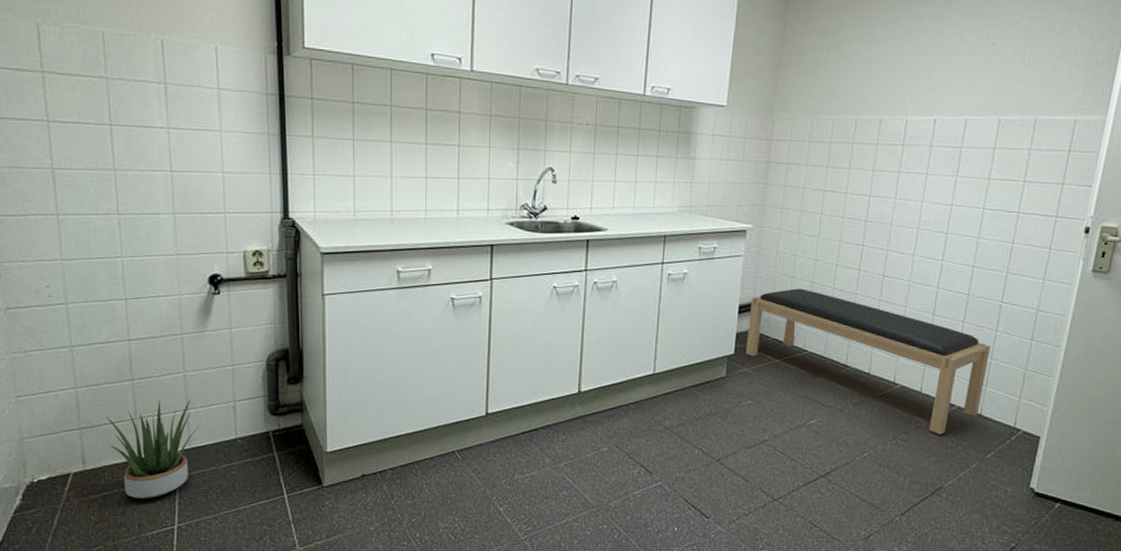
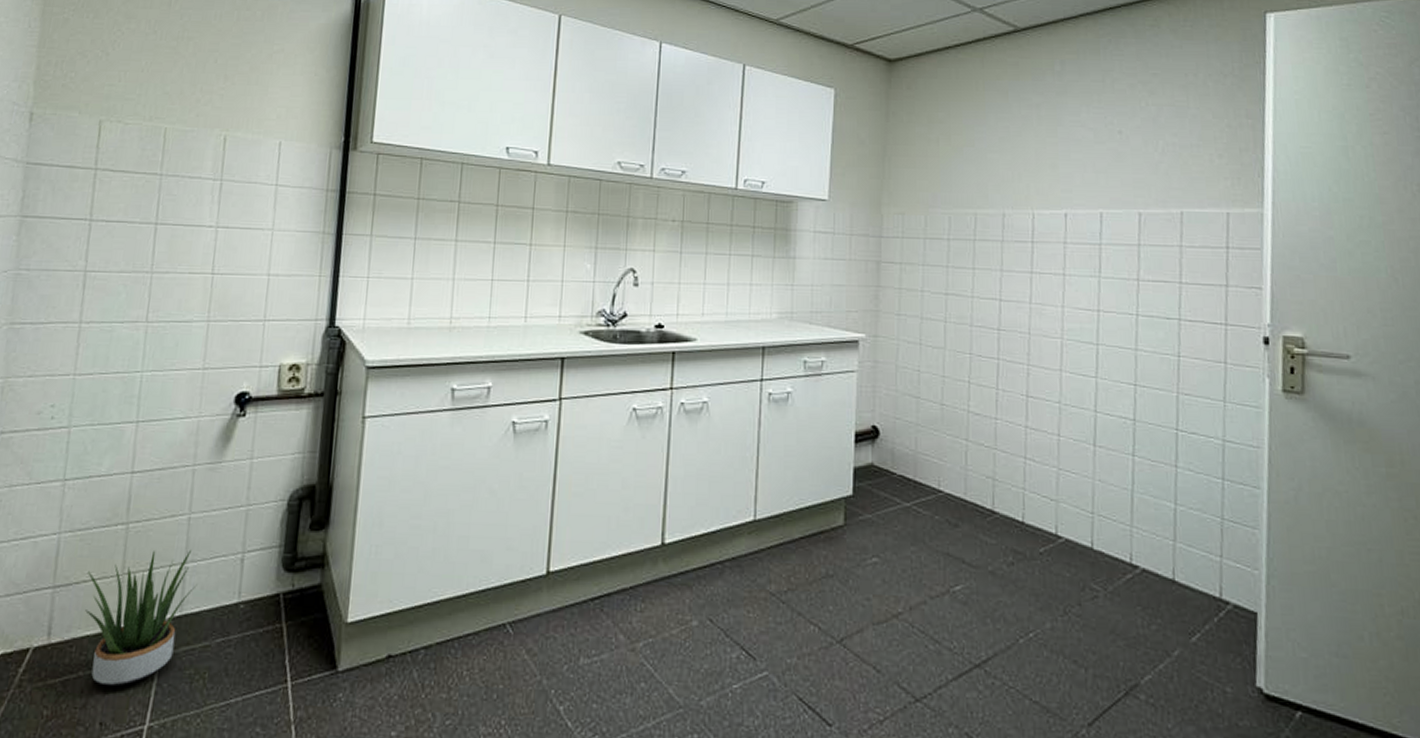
bench: present [746,288,991,435] -> none [867,411,1173,608]

